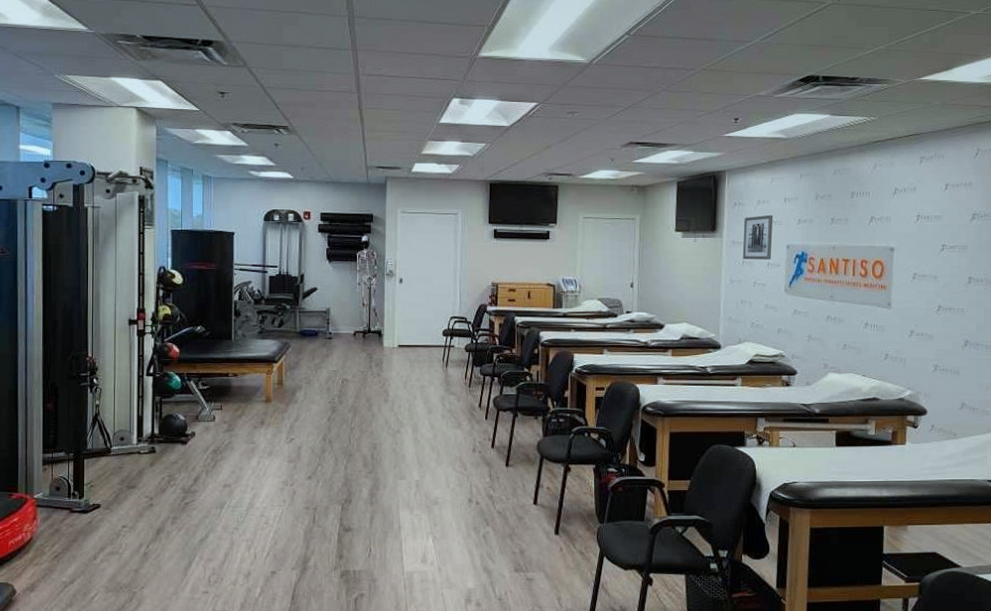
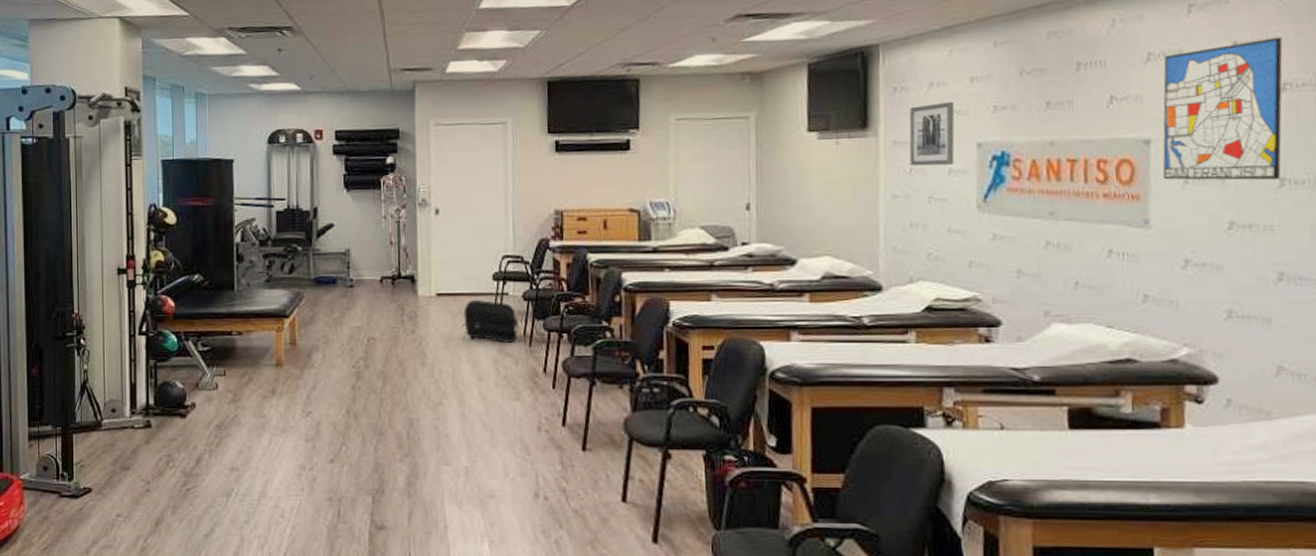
backpack: none [417,350,462,384] -> present [461,299,519,343]
wall art: none [900,183,974,279] -> present [1162,37,1283,181]

